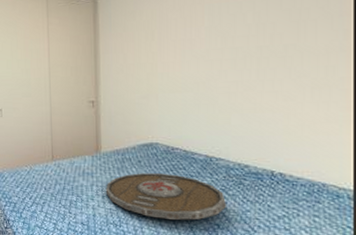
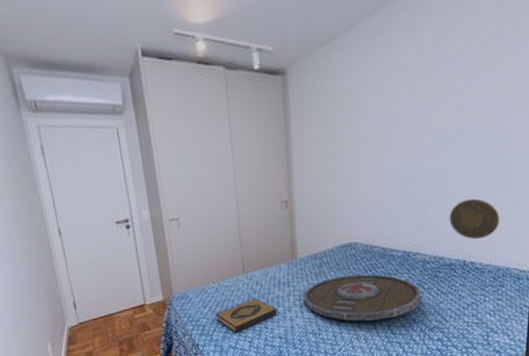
hardback book: none [25,184,81,215] -> present [215,298,278,334]
decorative plate: none [254,110,311,151] -> present [449,198,500,240]

